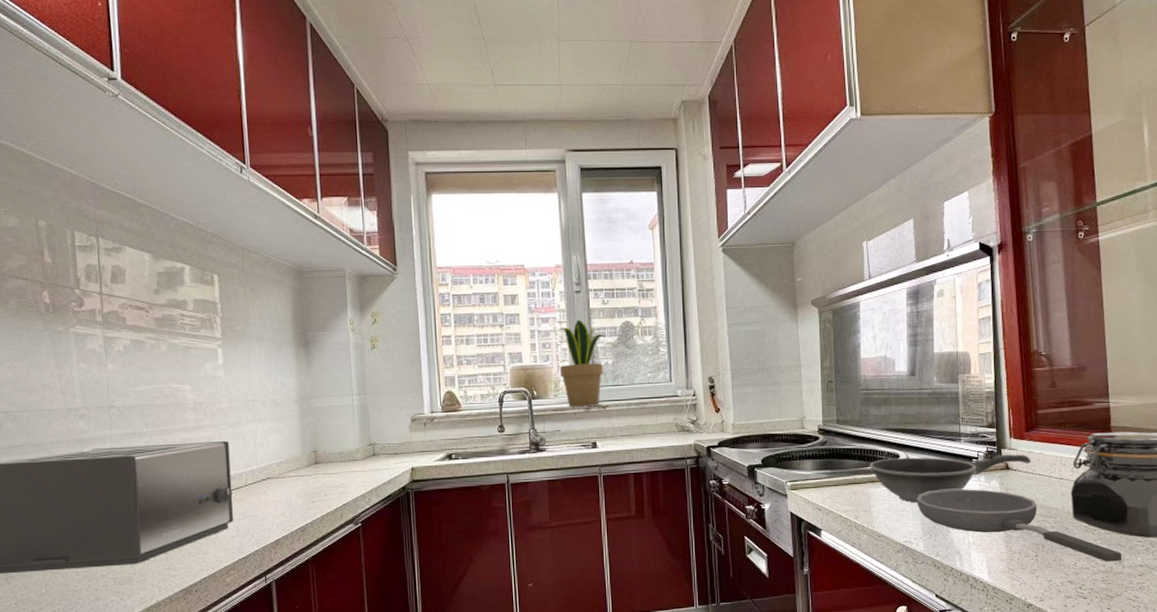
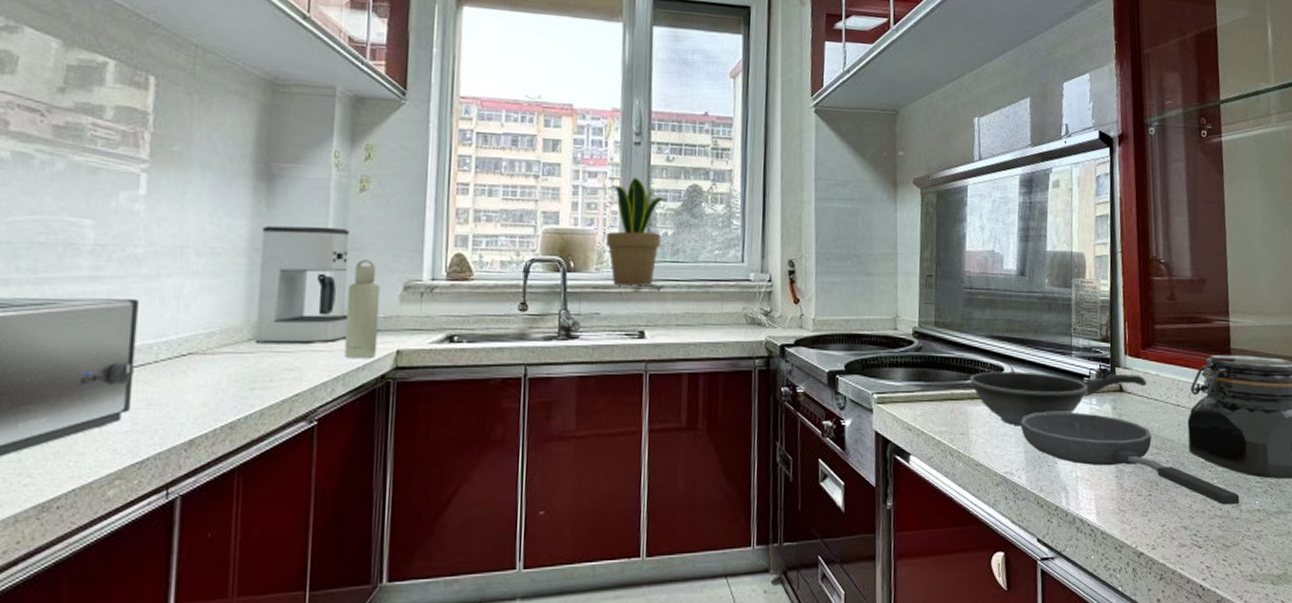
coffee maker: none [306,378,375,469] -> present [254,225,350,344]
bottle: none [371,401,397,476] -> present [344,260,381,359]

